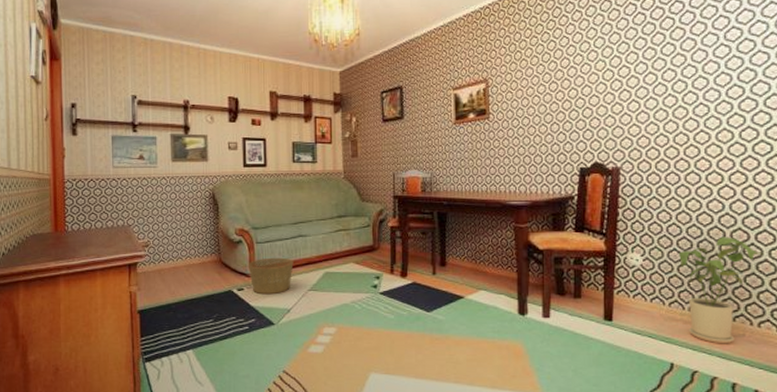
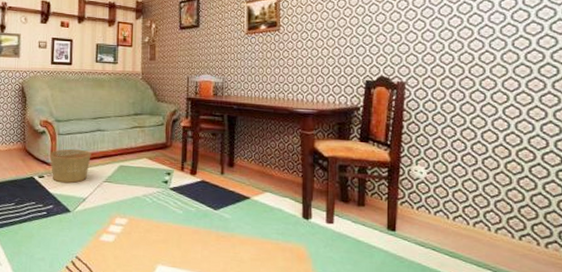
house plant: present [678,236,763,344] -> none [462,155,550,263]

